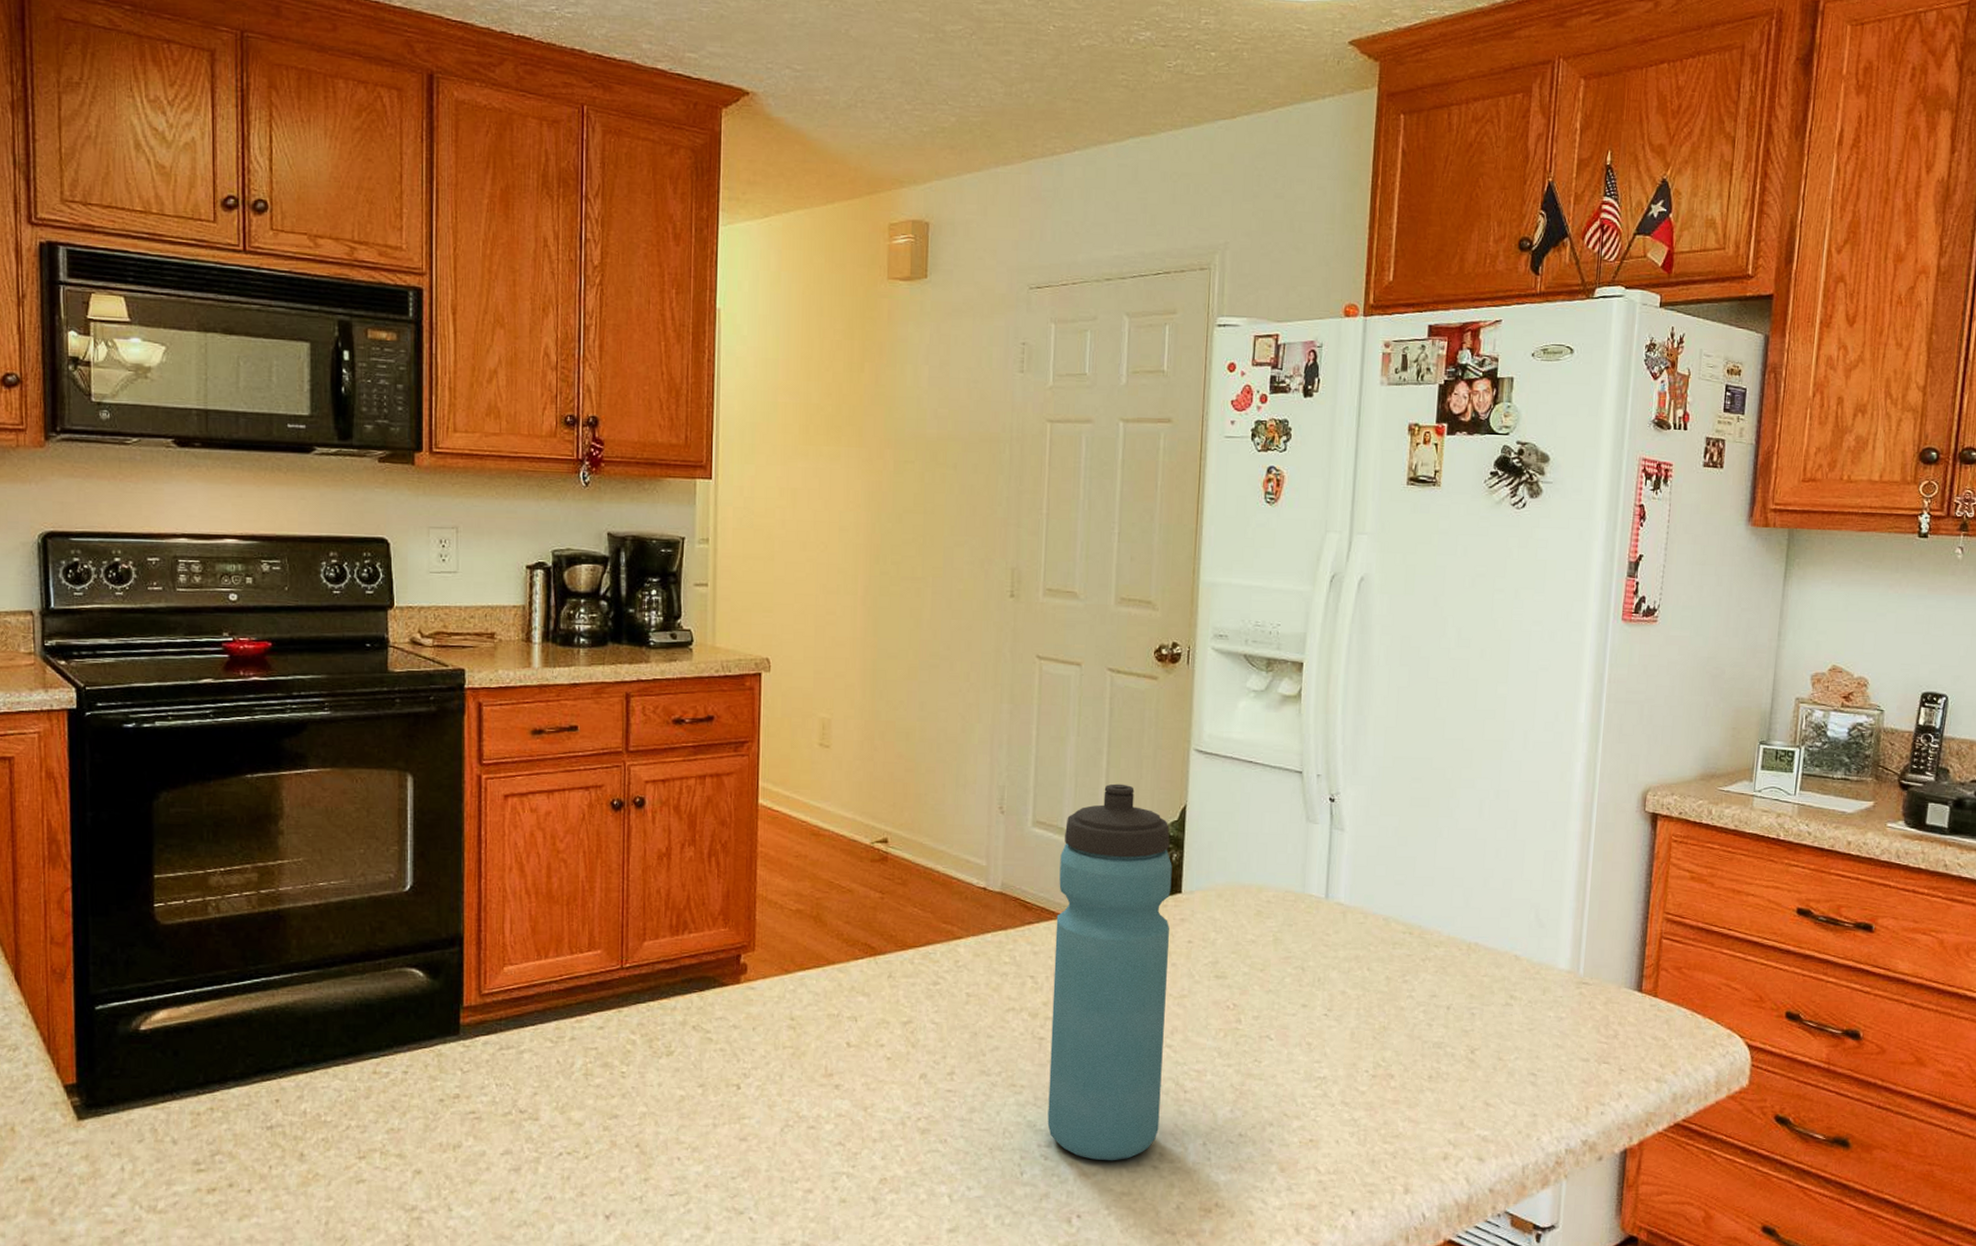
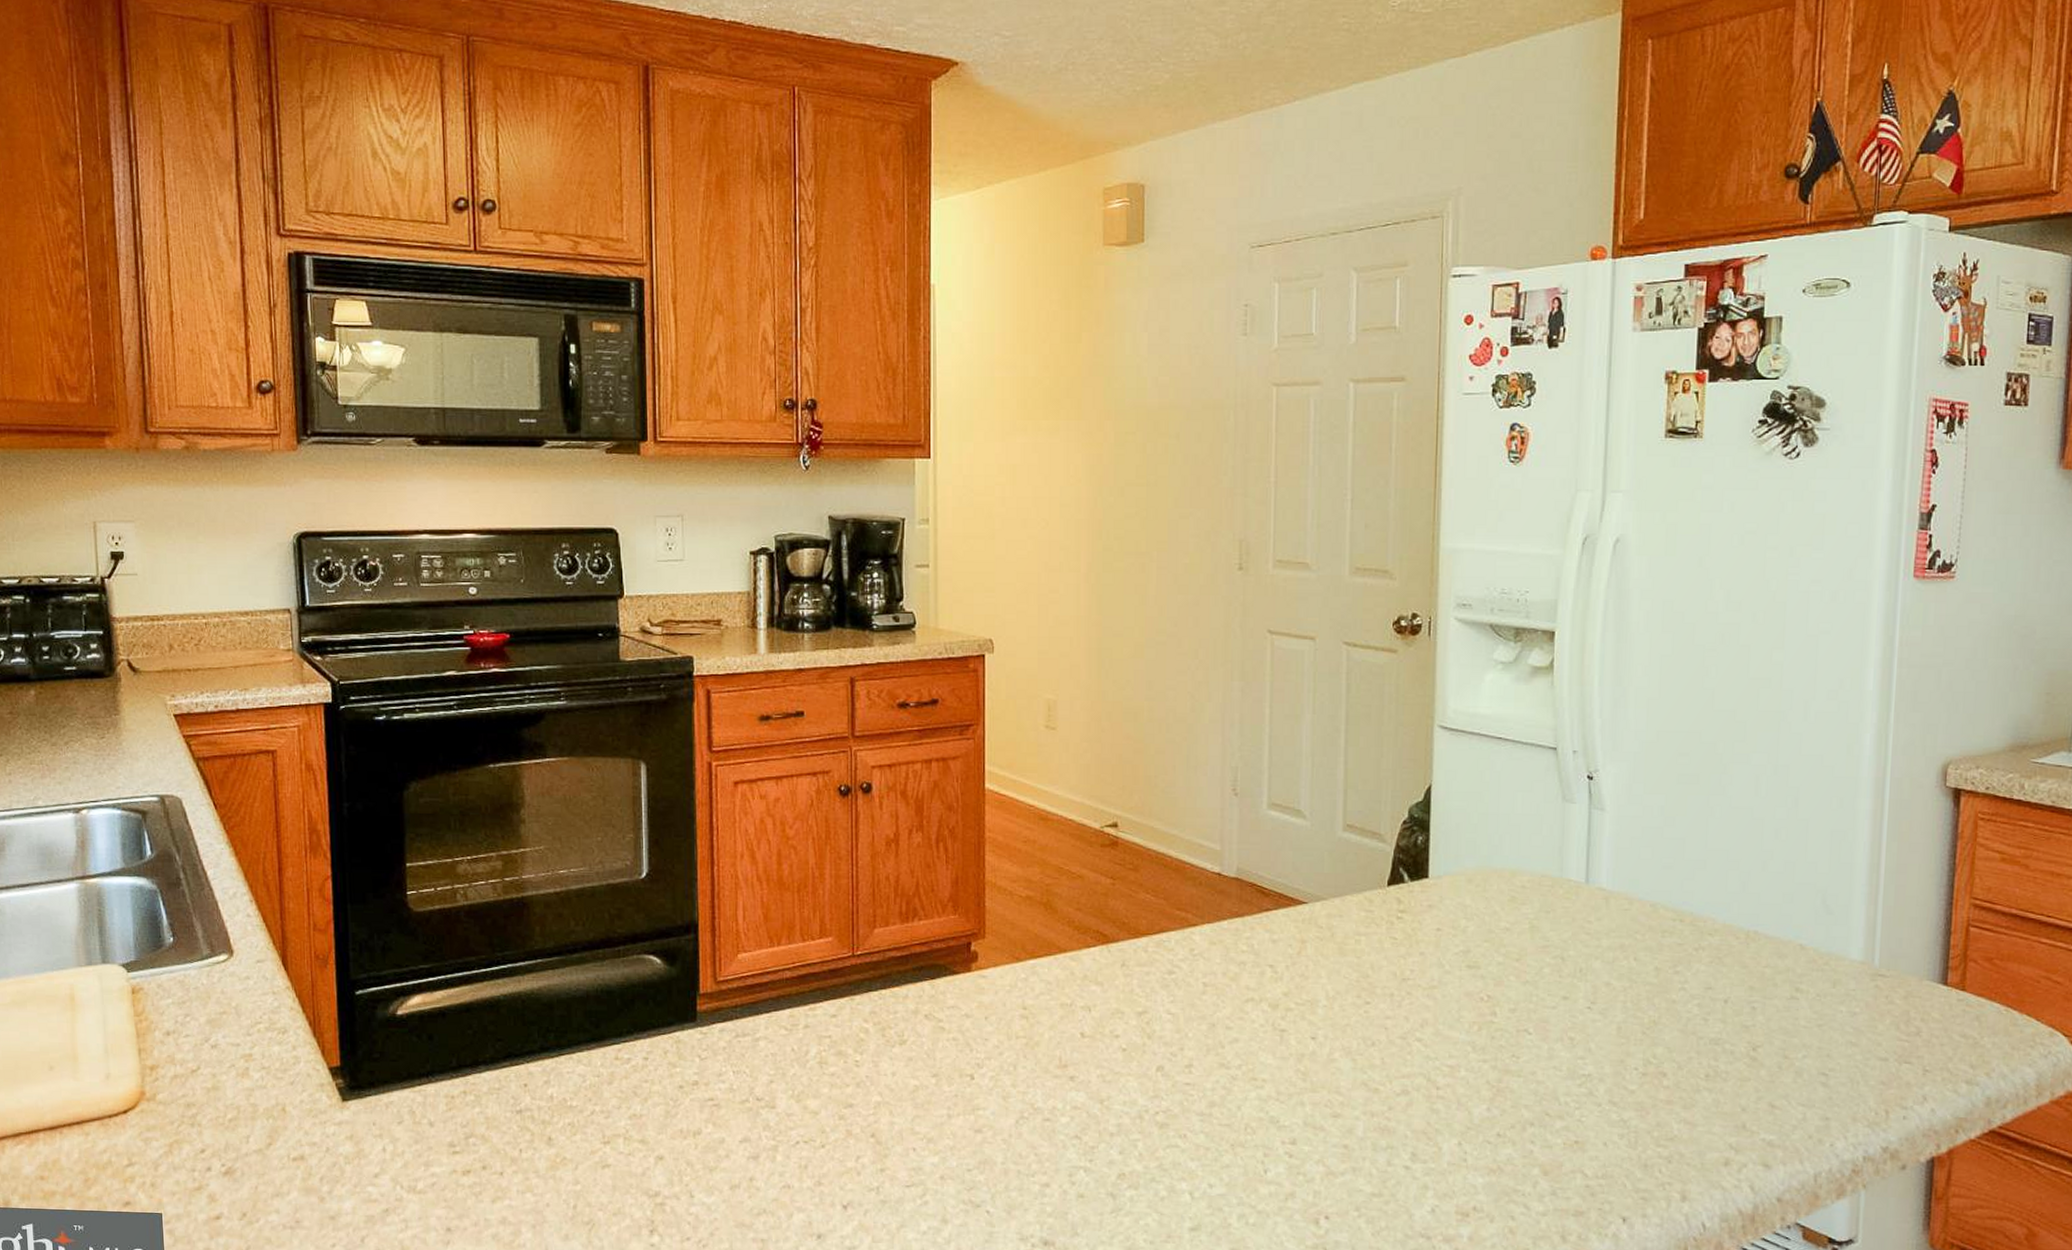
water bottle: present [1047,783,1172,1161] -> none [1291,763,1418,1160]

